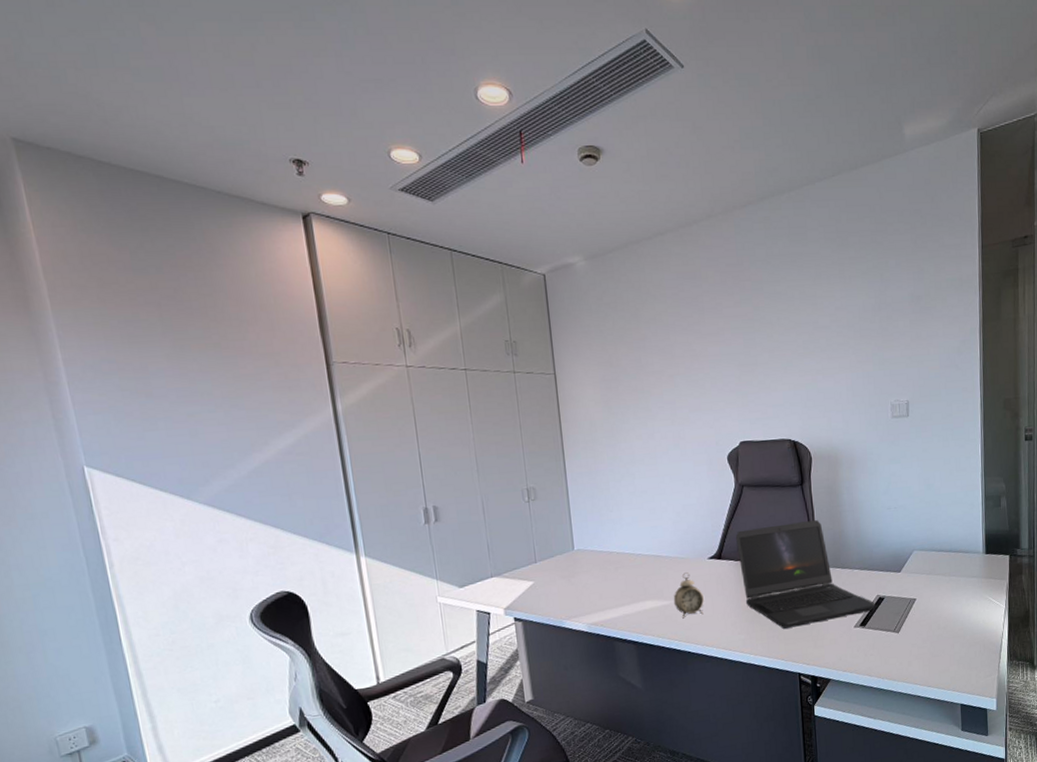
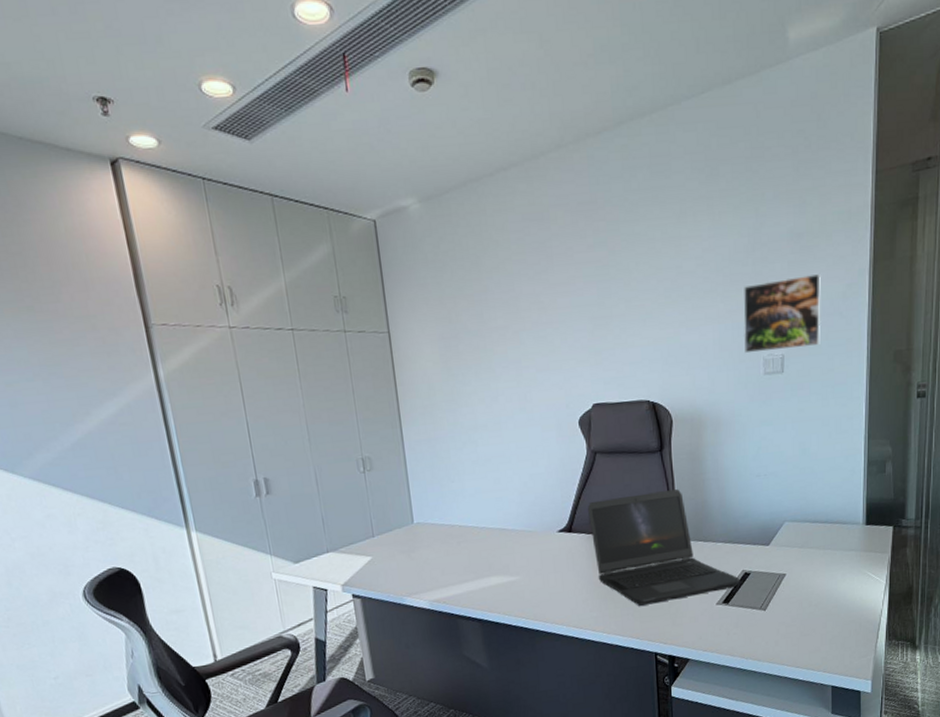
alarm clock: present [673,572,704,619] -> none [520,546,553,595]
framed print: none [872,330,940,399] -> present [743,273,821,354]

